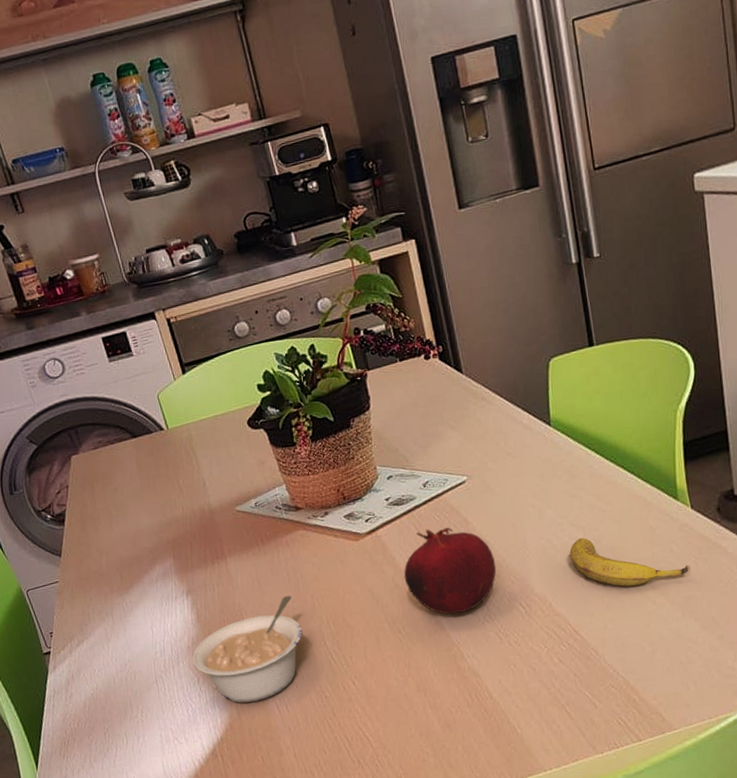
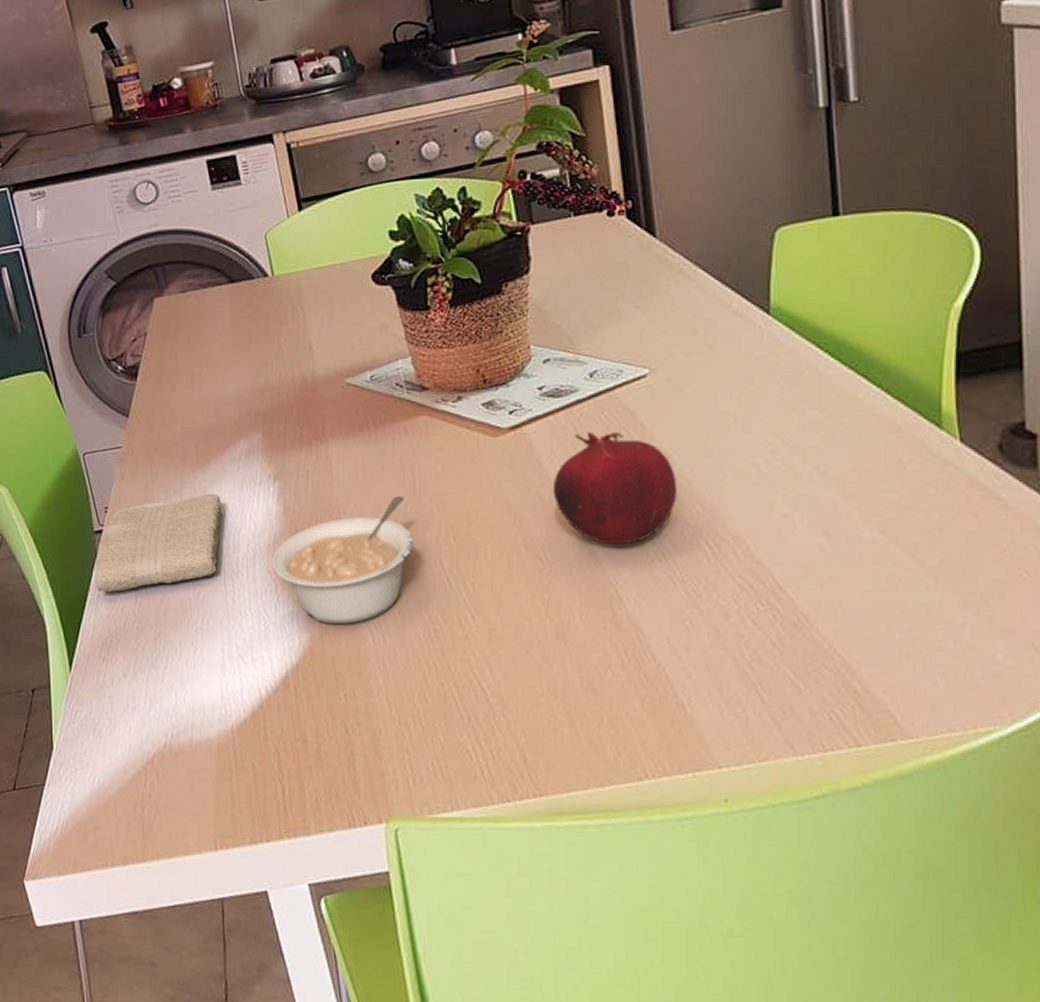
washcloth: none [47,610,148,702] -> present [95,493,222,592]
banana: present [569,537,691,587] -> none [781,464,953,537]

